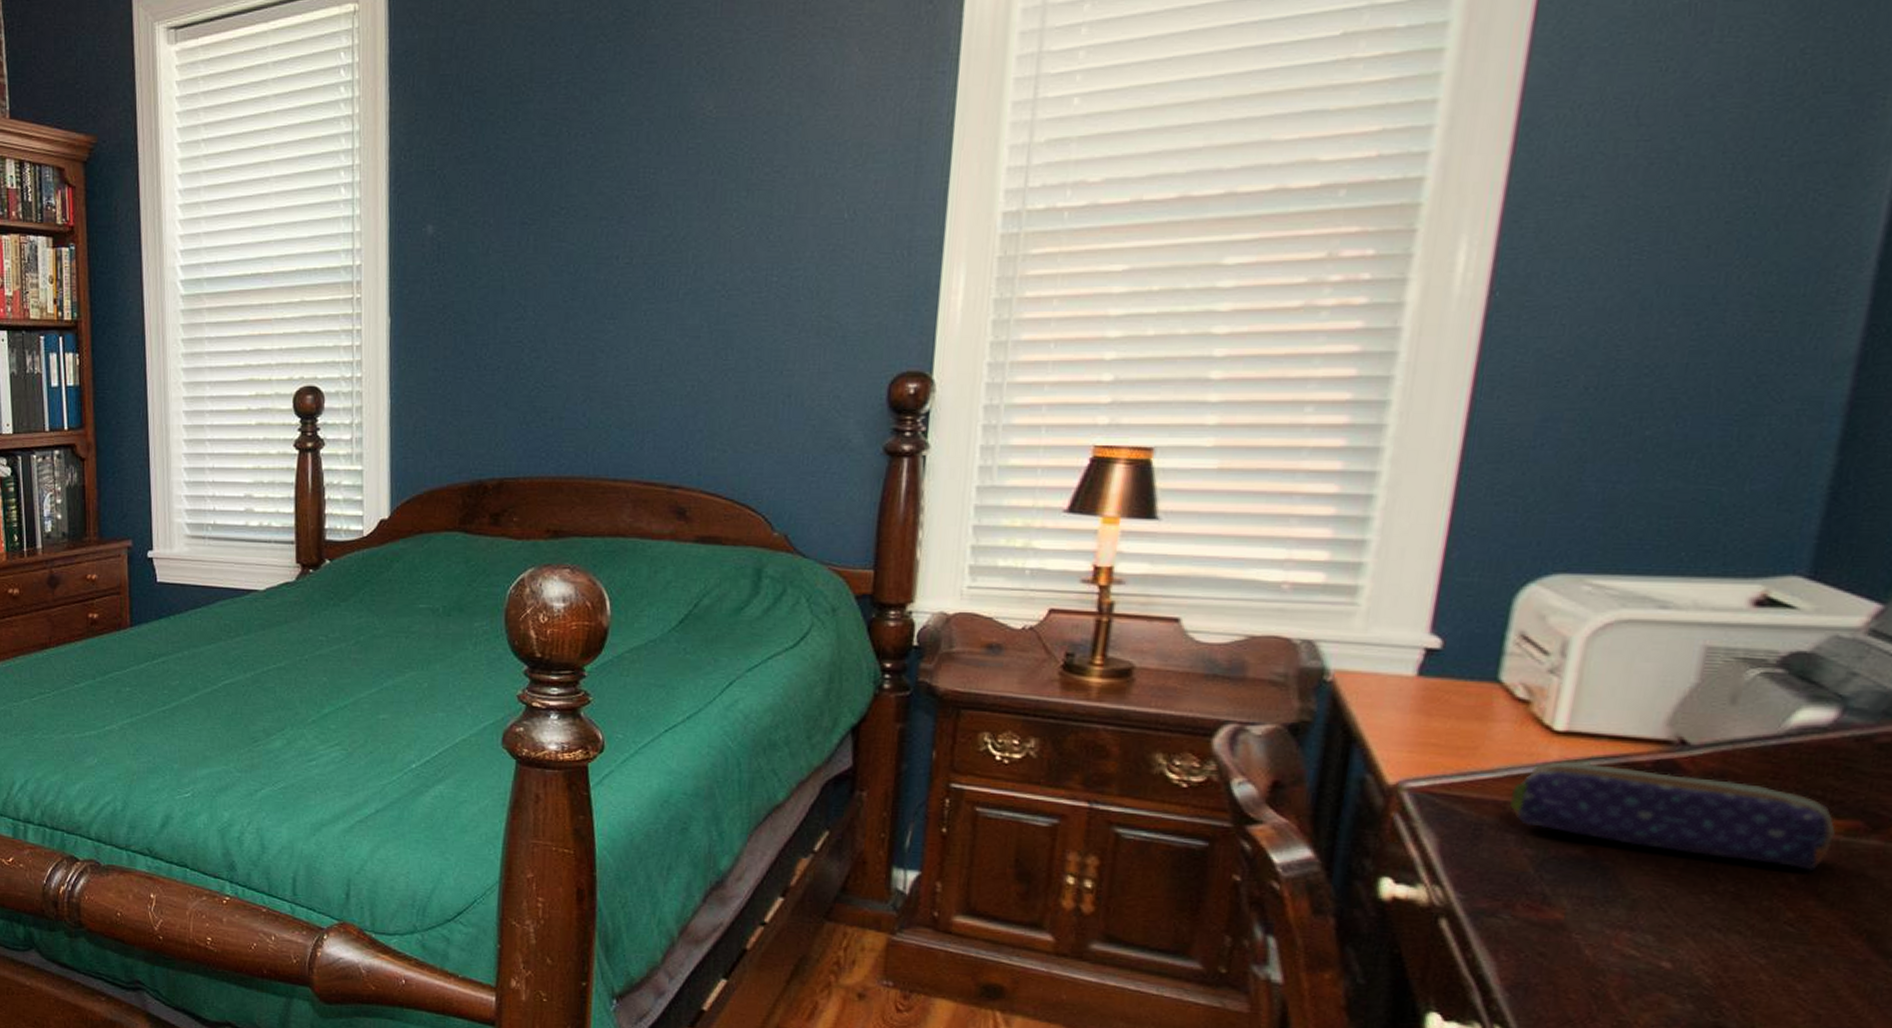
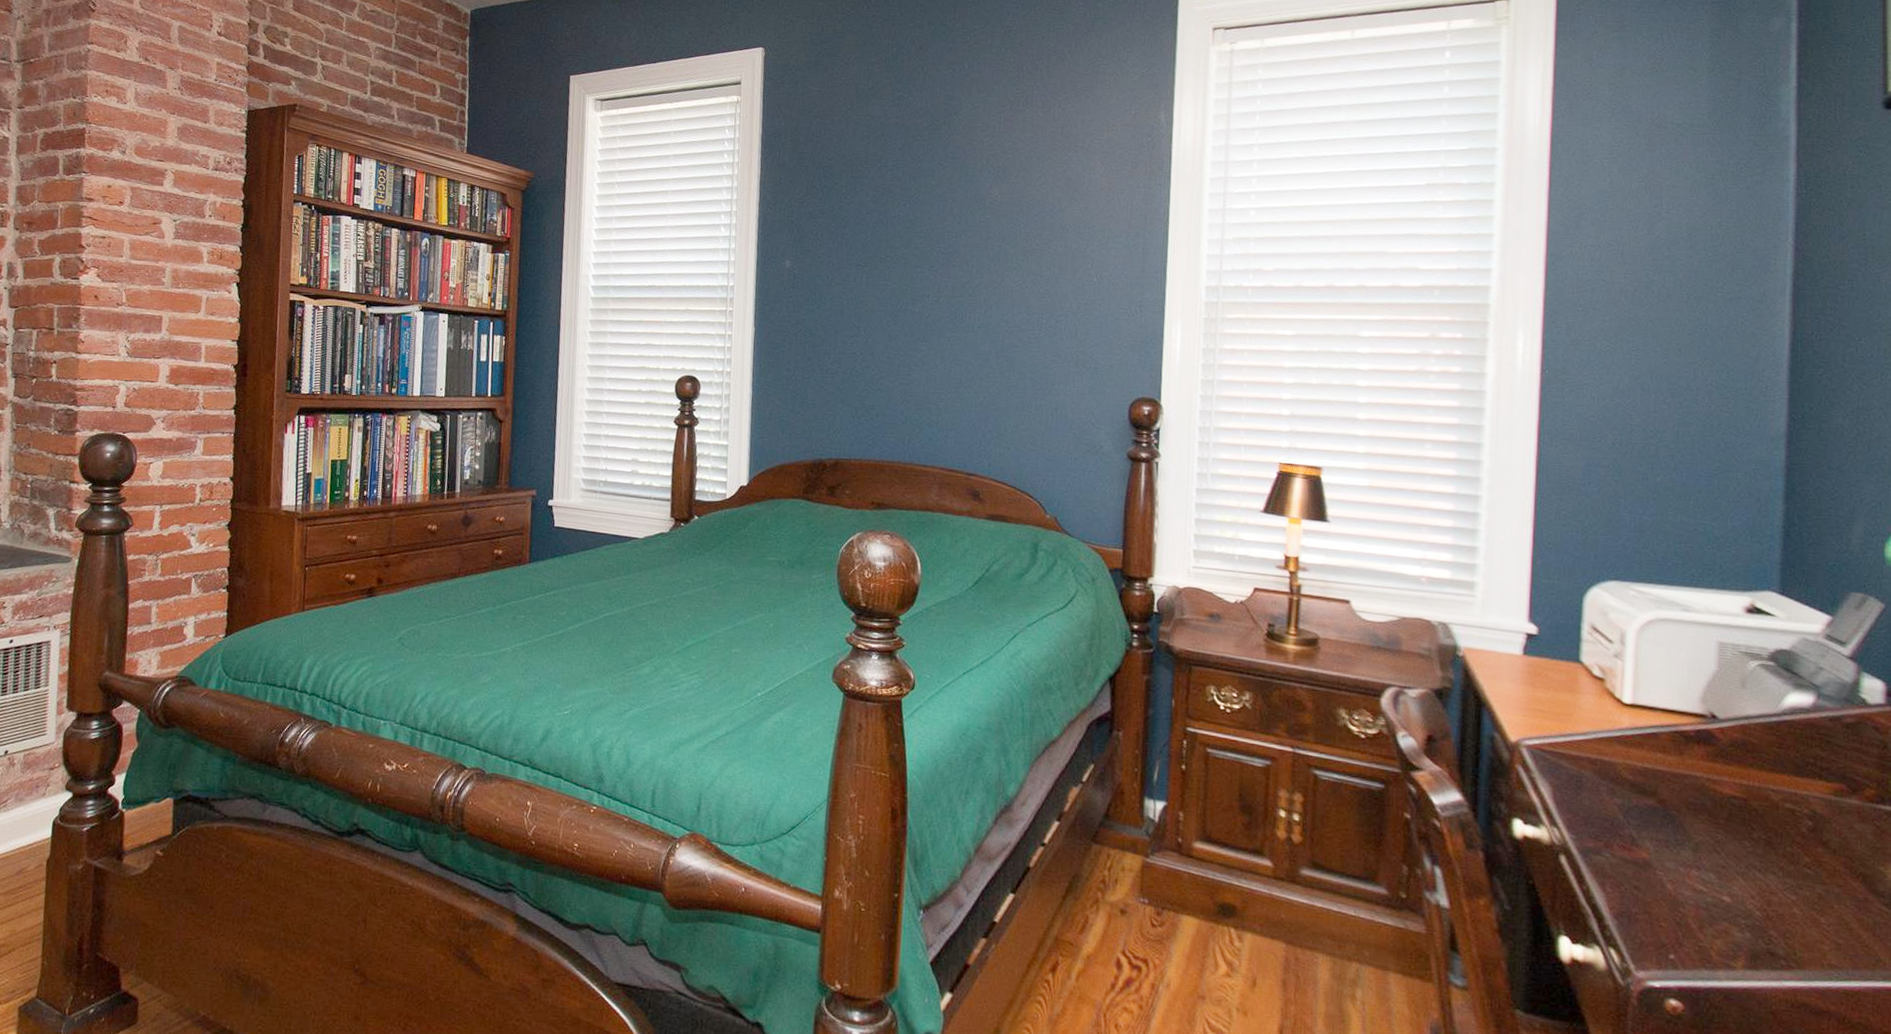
pencil case: present [1510,760,1835,872] -> none [1599,727,1827,824]

